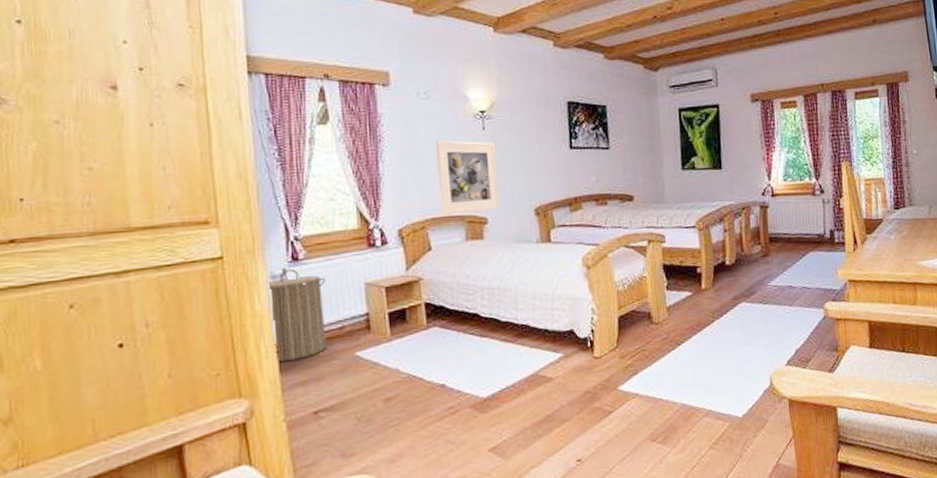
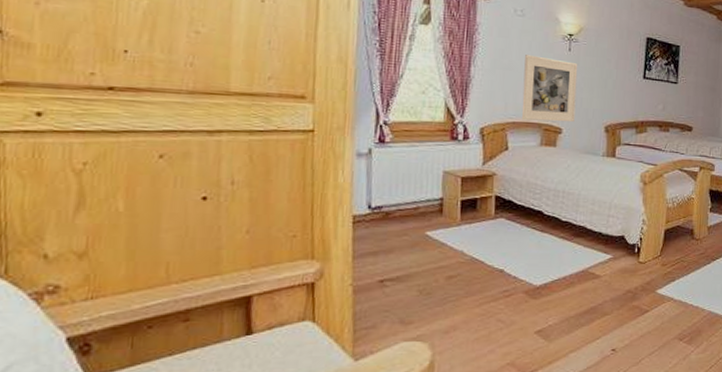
laundry hamper: present [266,268,327,363] -> none [351,149,408,233]

